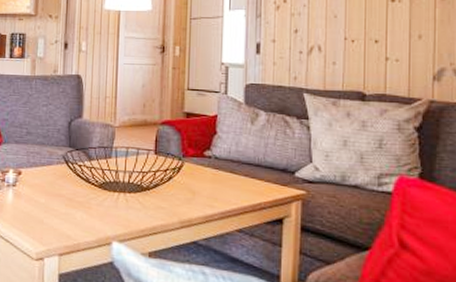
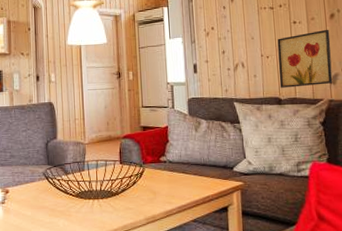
wall art: none [365,11,439,81] -> present [277,29,333,88]

